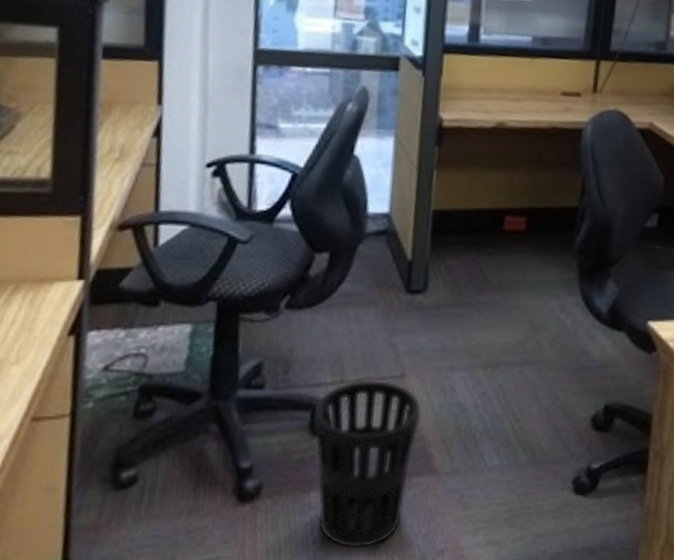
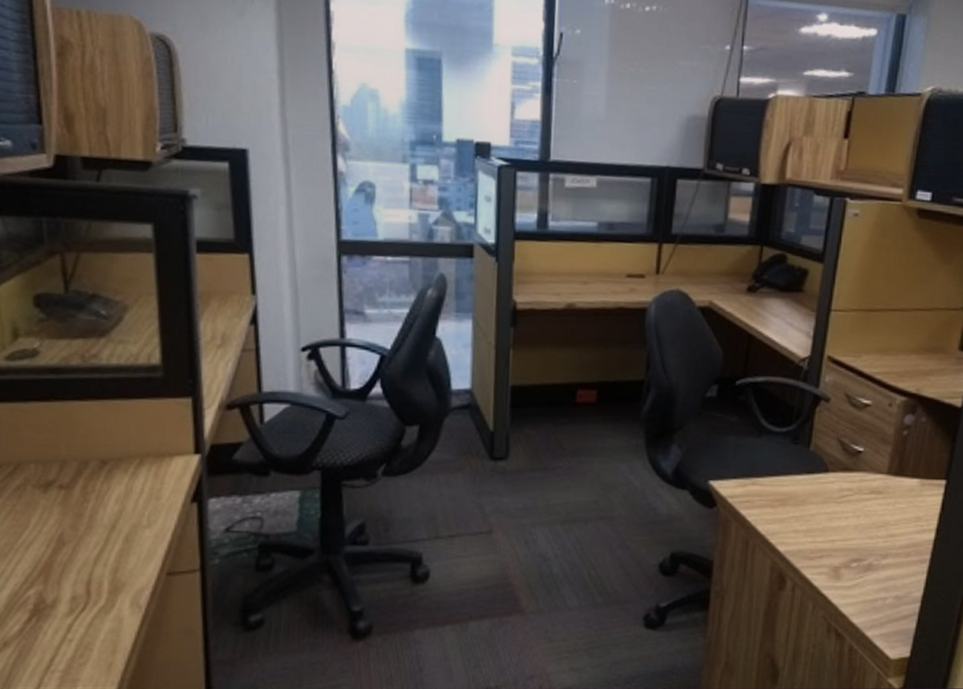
wastebasket: present [312,379,422,548] -> none [412,535,508,675]

